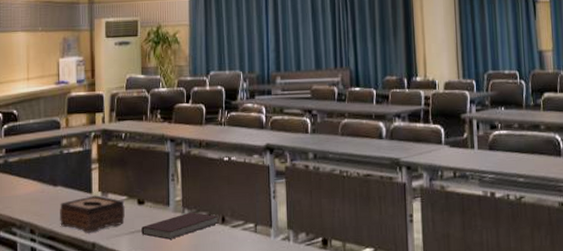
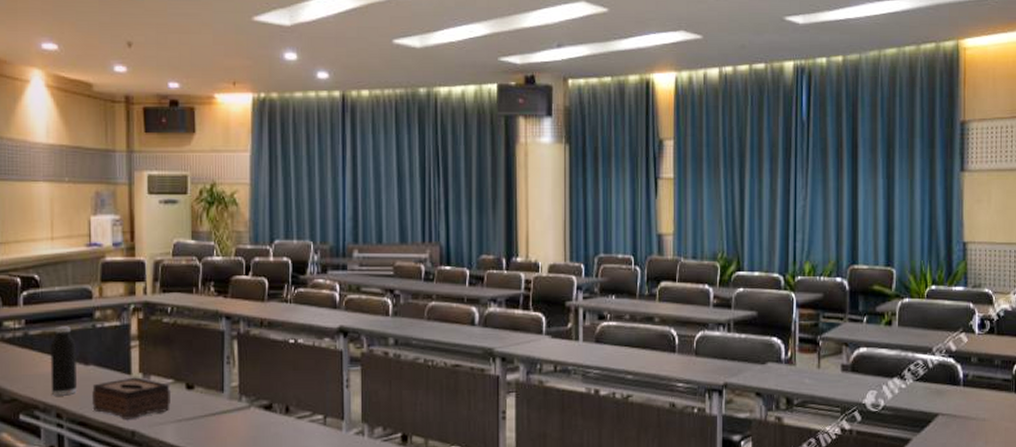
water bottle: none [26,153,47,214] -> present [50,326,77,396]
notebook: present [141,212,219,240] -> none [190,400,282,430]

